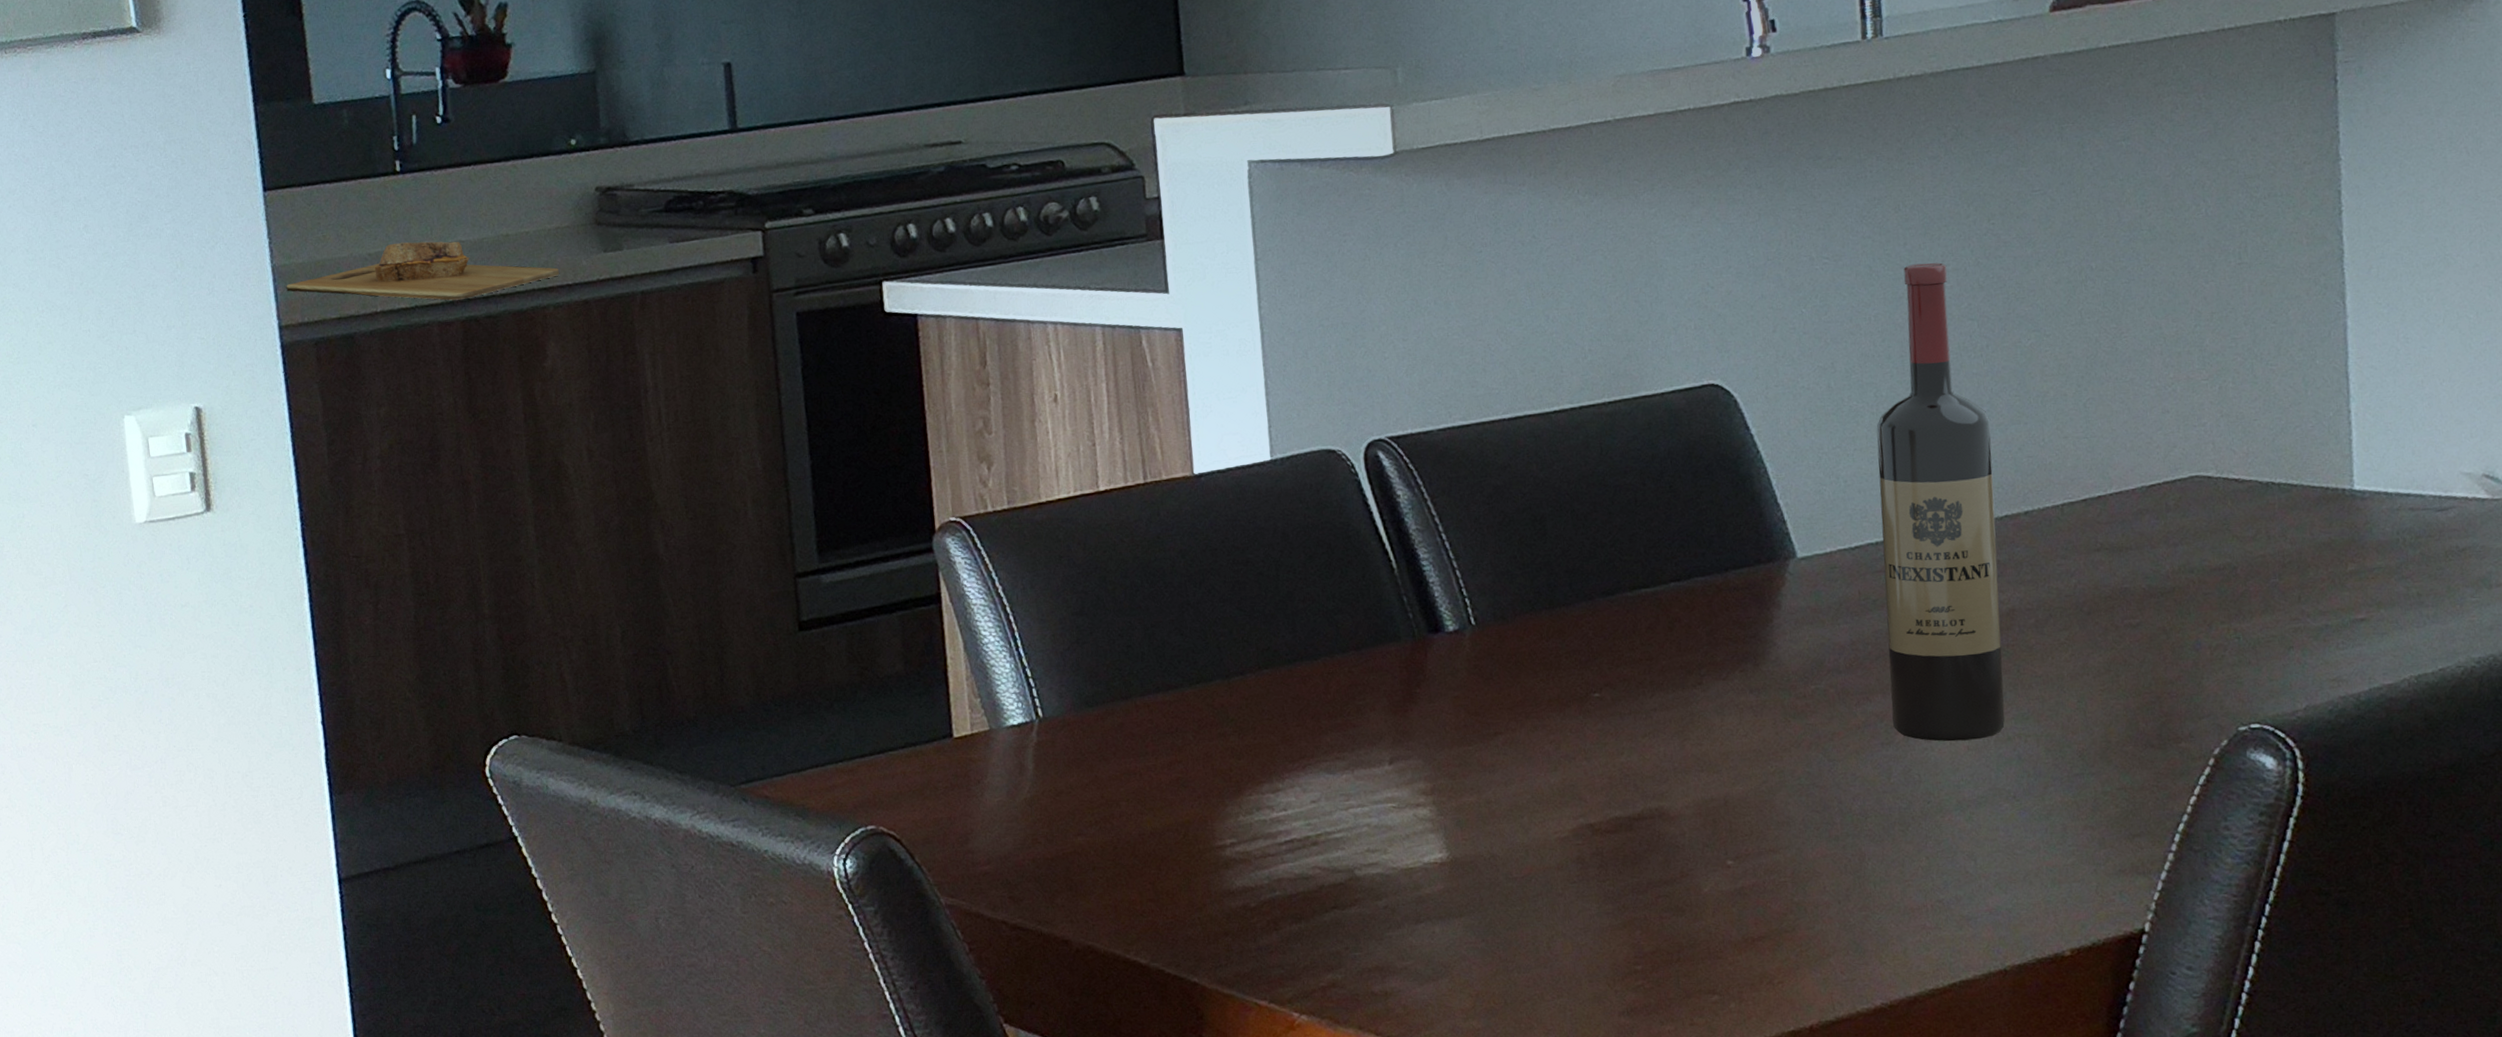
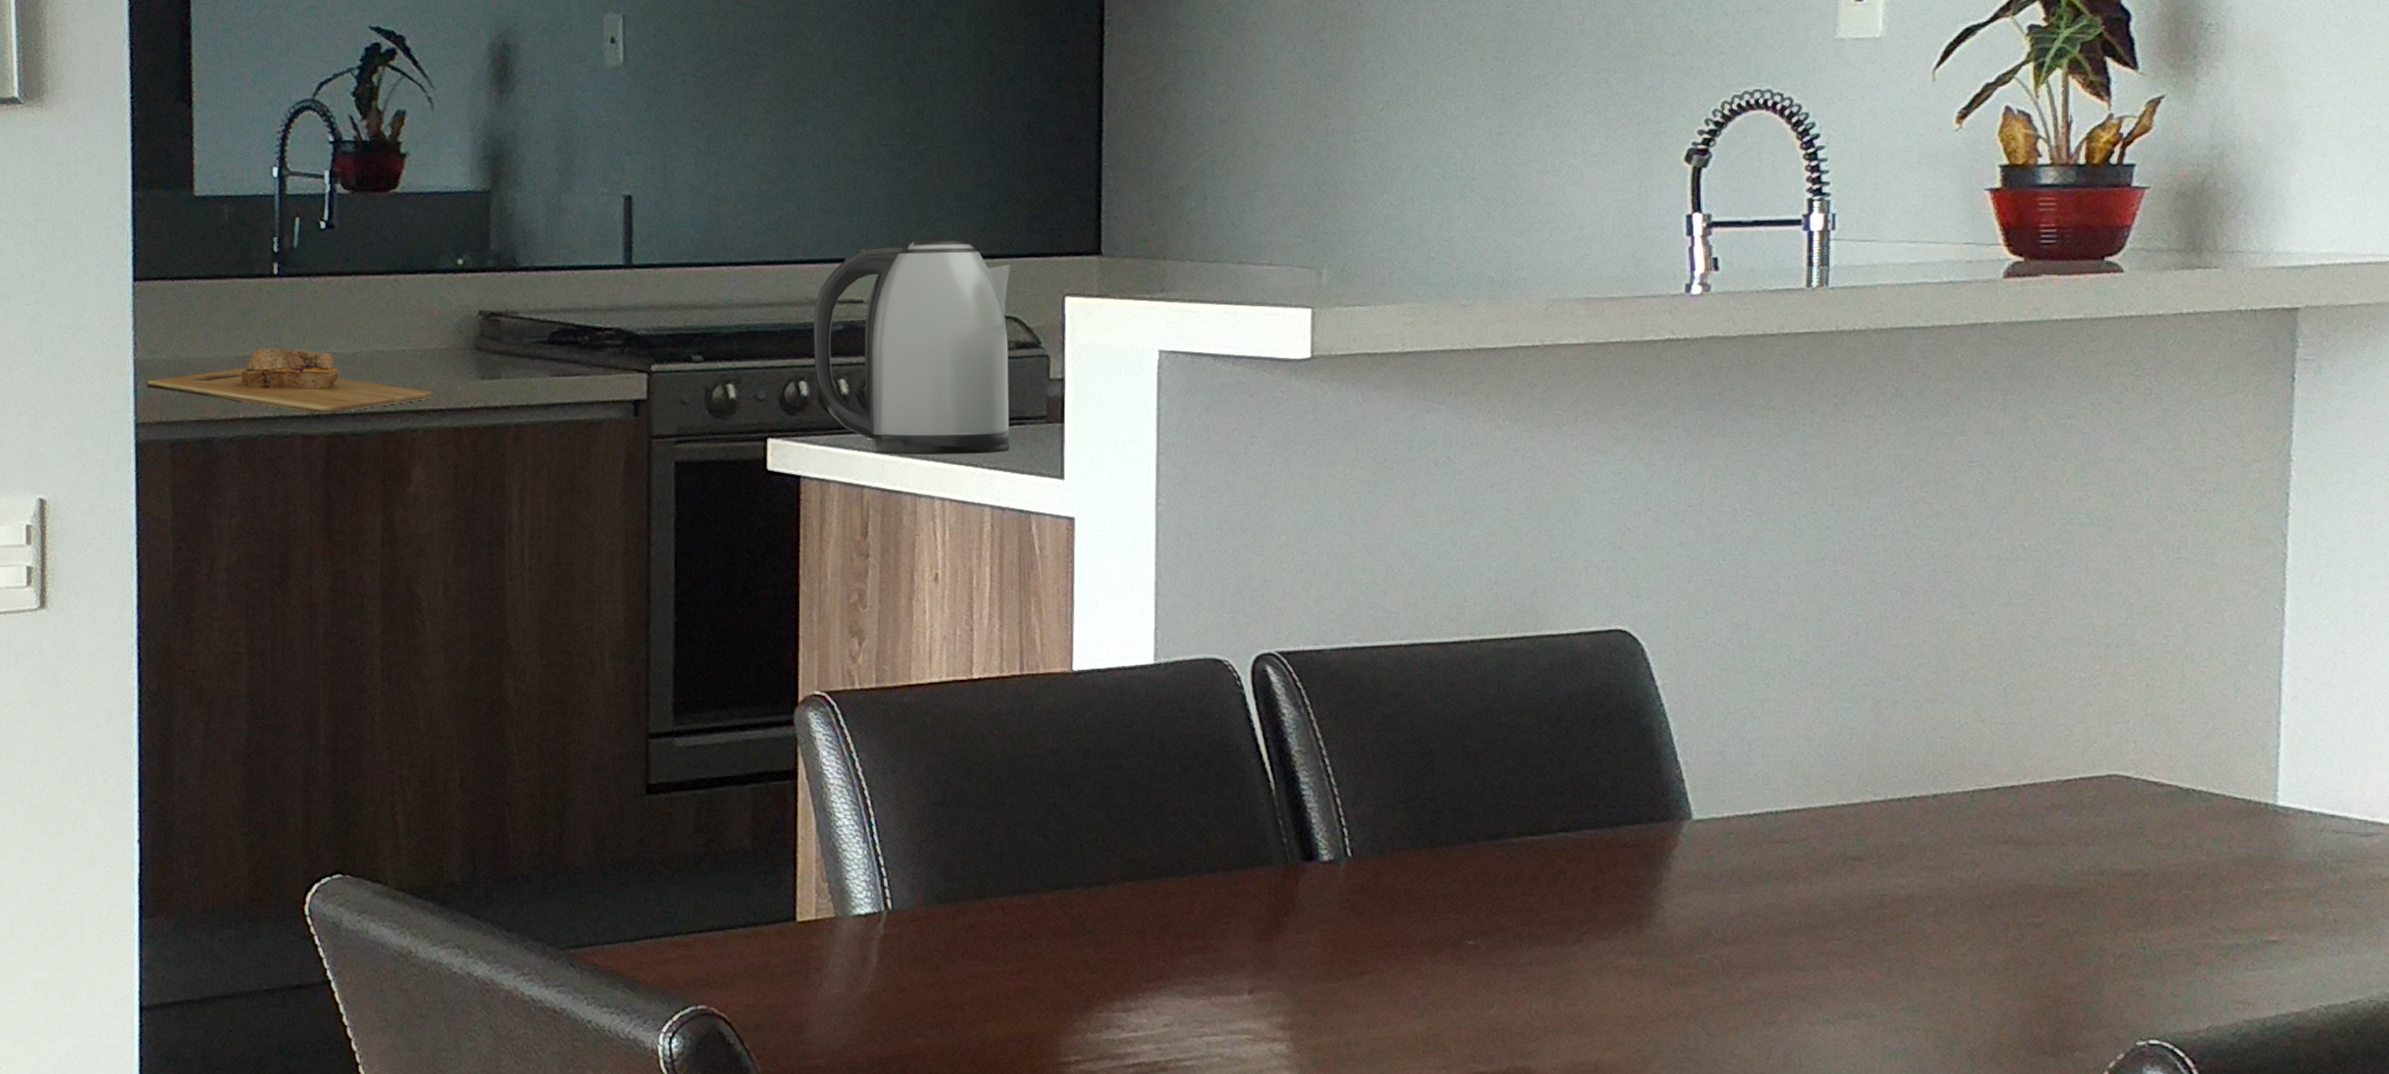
kettle: none [914,74,1114,286] -> present [813,237,1011,456]
wine bottle: present [1876,262,2005,742] -> none [1777,525,1906,1028]

